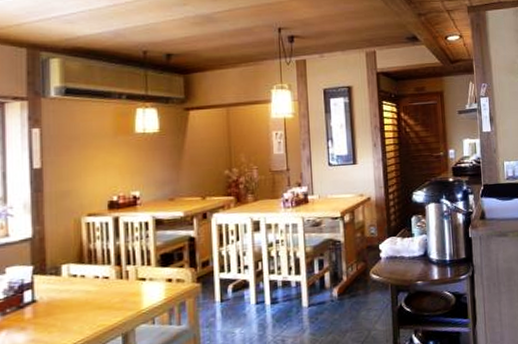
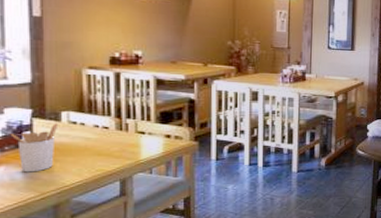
utensil holder: none [12,278,59,336] -> present [10,123,59,173]

